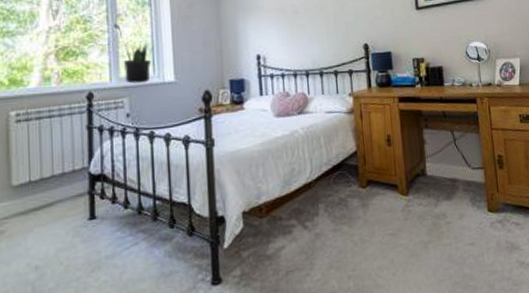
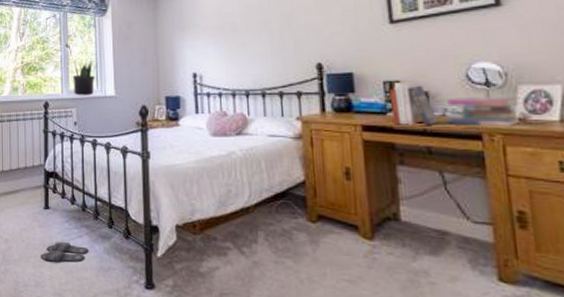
slippers: none [85,253,147,282] -> present [41,241,89,263]
books: none [418,58,450,95] -> present [390,81,439,127]
books: none [454,68,497,93] -> present [445,95,519,128]

